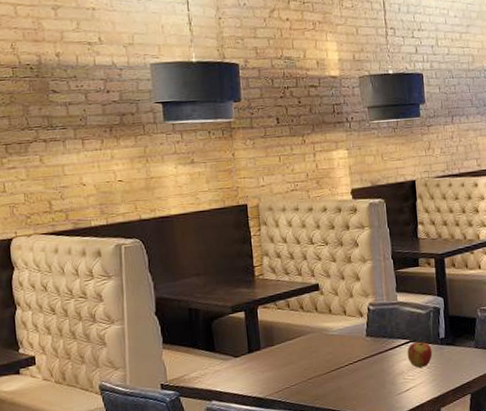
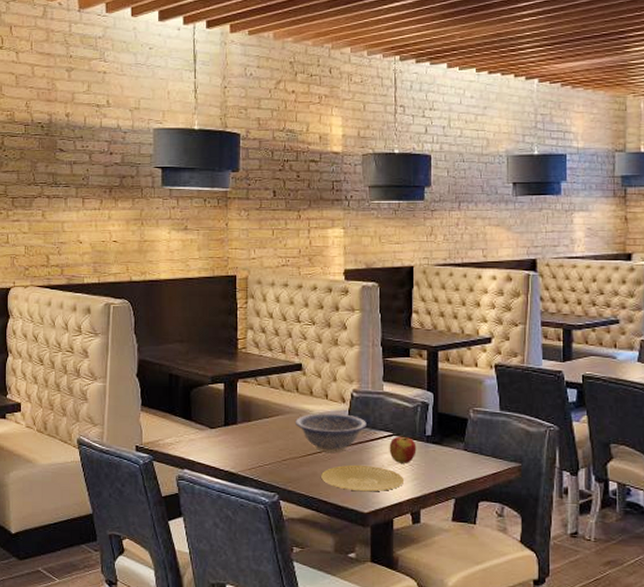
decorative bowl: none [317,327,385,367] -> present [296,413,367,454]
plate: none [346,373,424,400] -> present [321,464,405,492]

